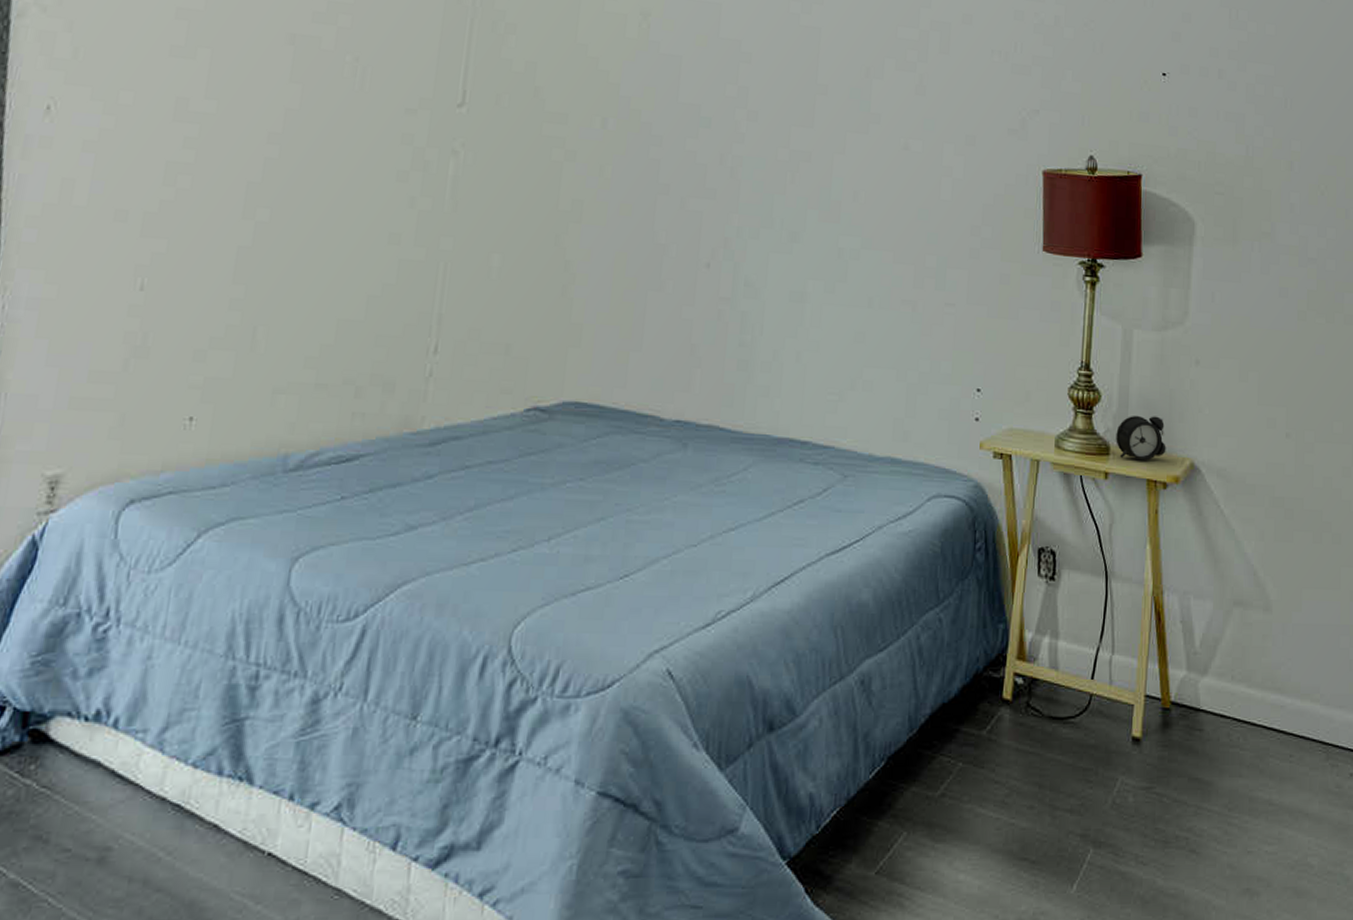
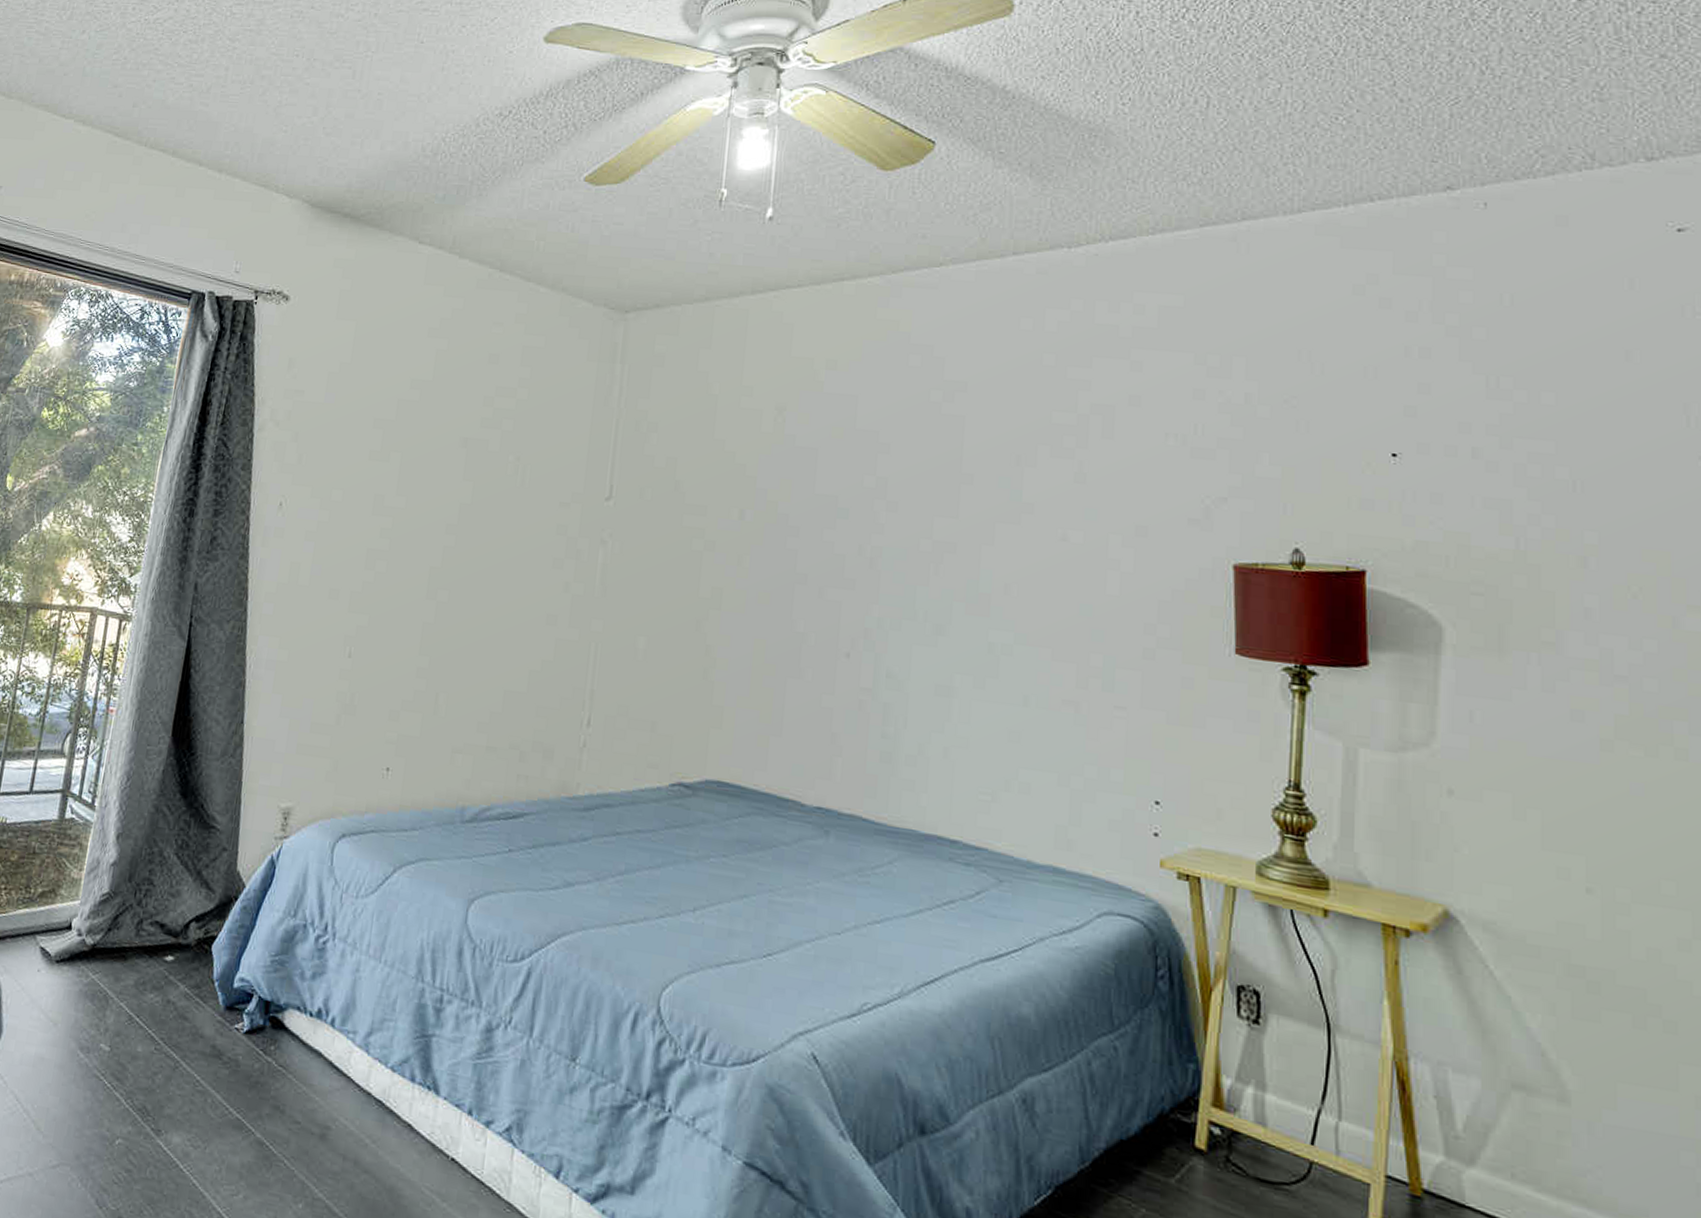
alarm clock: present [1116,415,1166,461] -> none [1337,847,1408,902]

